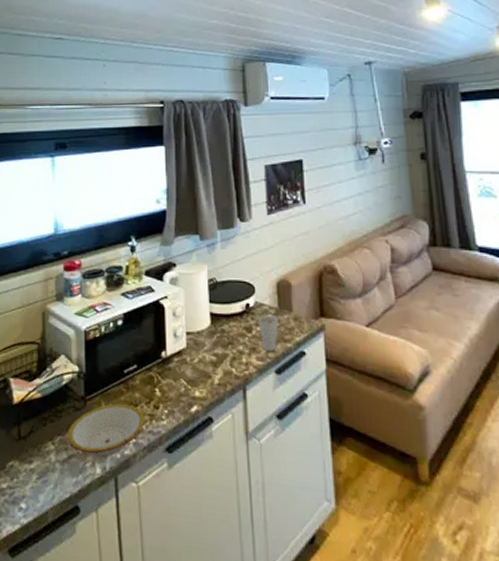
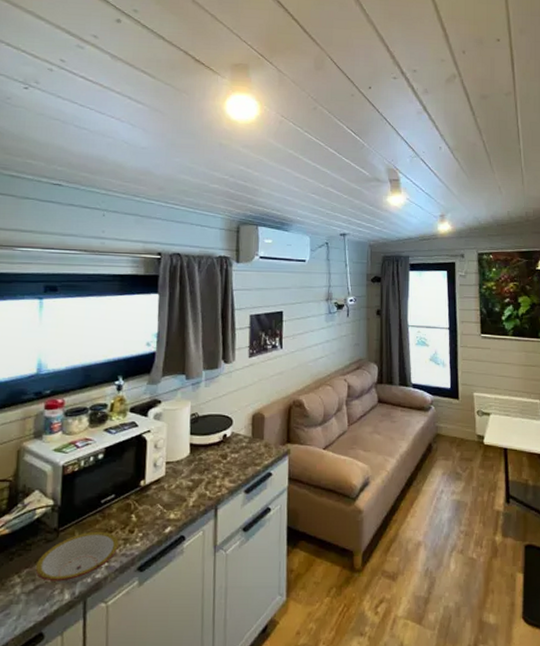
cup: present [251,310,279,352] -> none [227,439,251,475]

